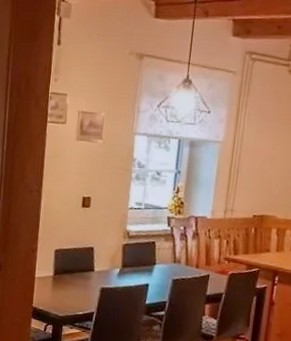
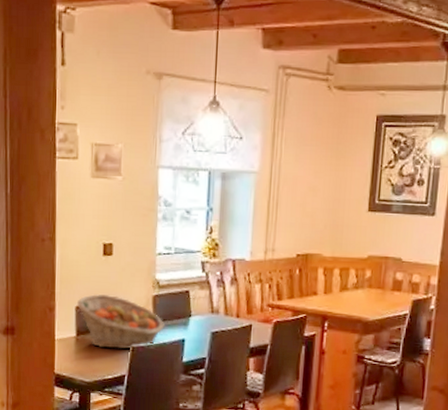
fruit basket: none [56,240,132,290] -> present [77,294,164,349]

